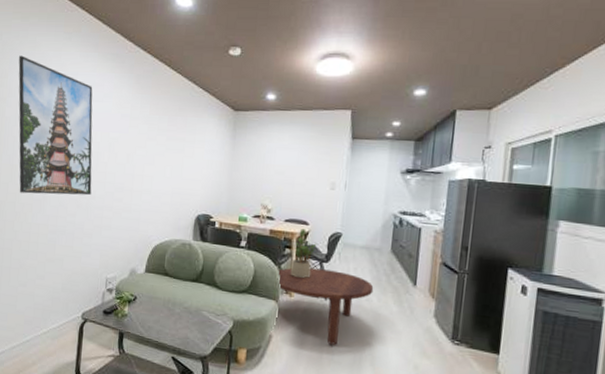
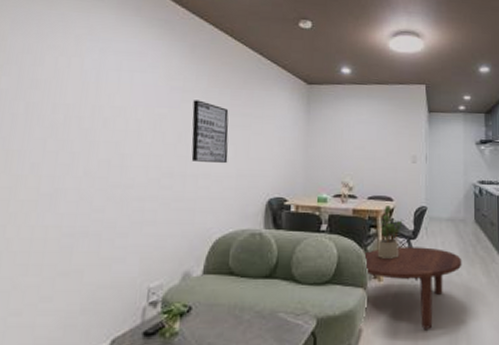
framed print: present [18,55,93,196] -> none [17,14,133,187]
wall art: none [137,126,166,183] -> present [191,100,229,164]

